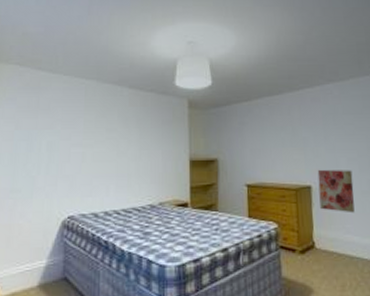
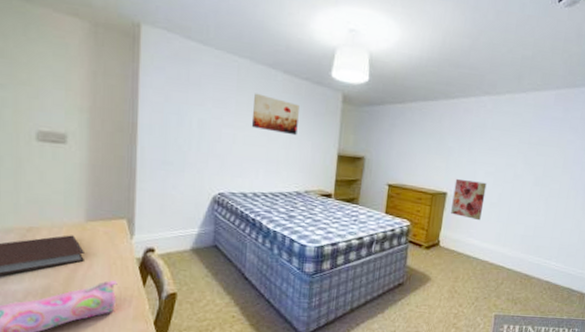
wall art: none [100,110,146,146] -> present [251,93,299,136]

